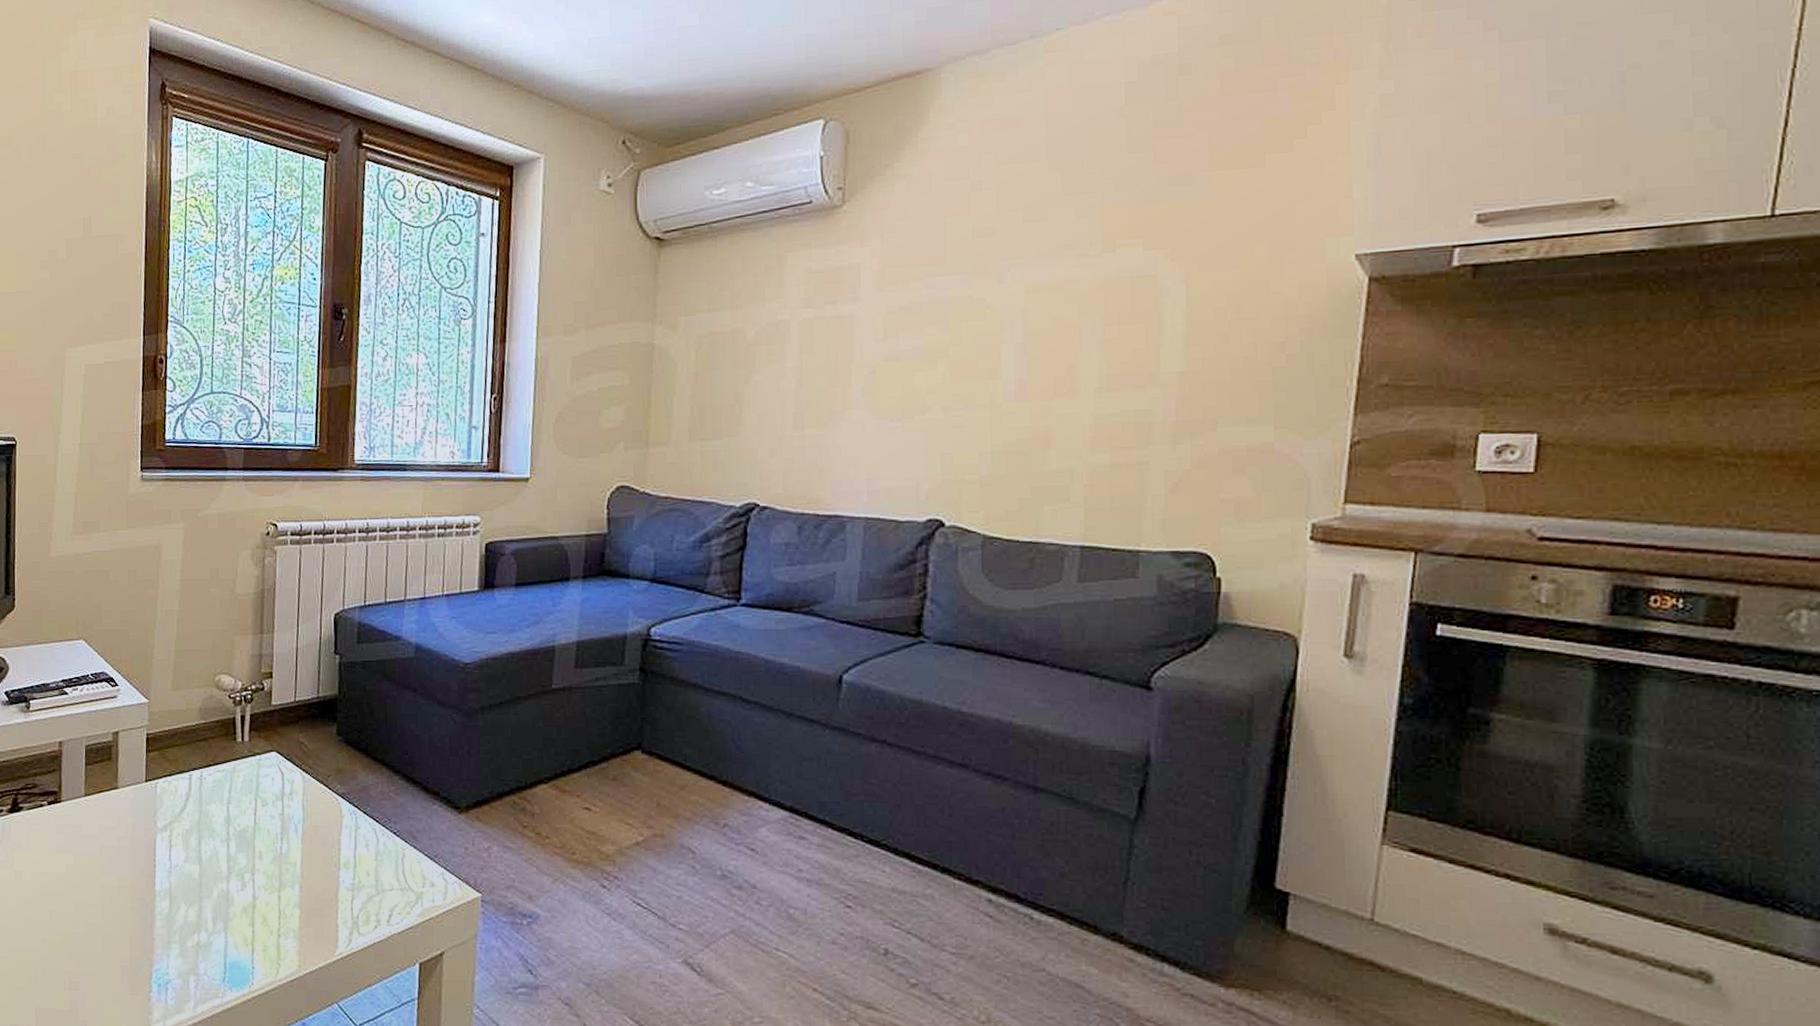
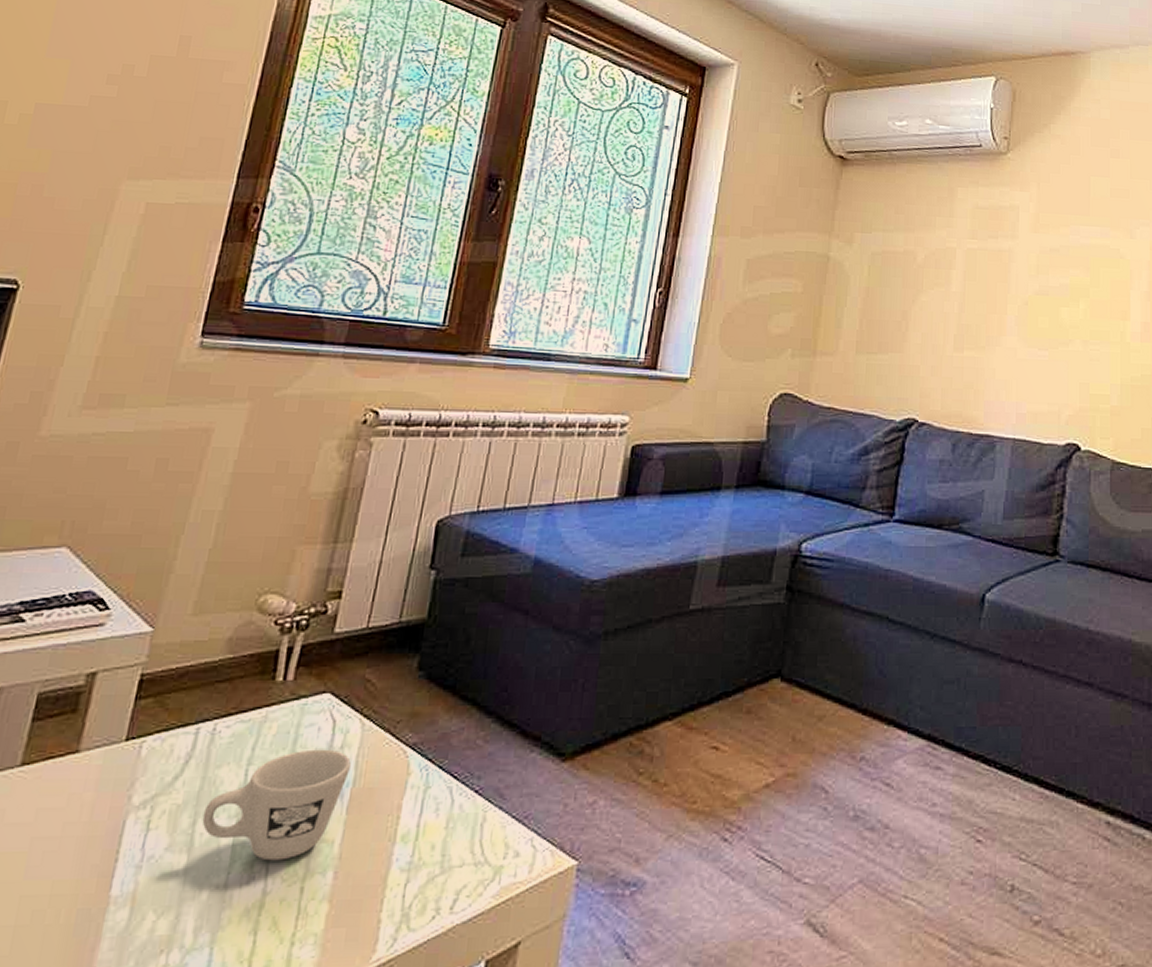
mug: none [204,794,299,875] -> present [202,749,351,861]

